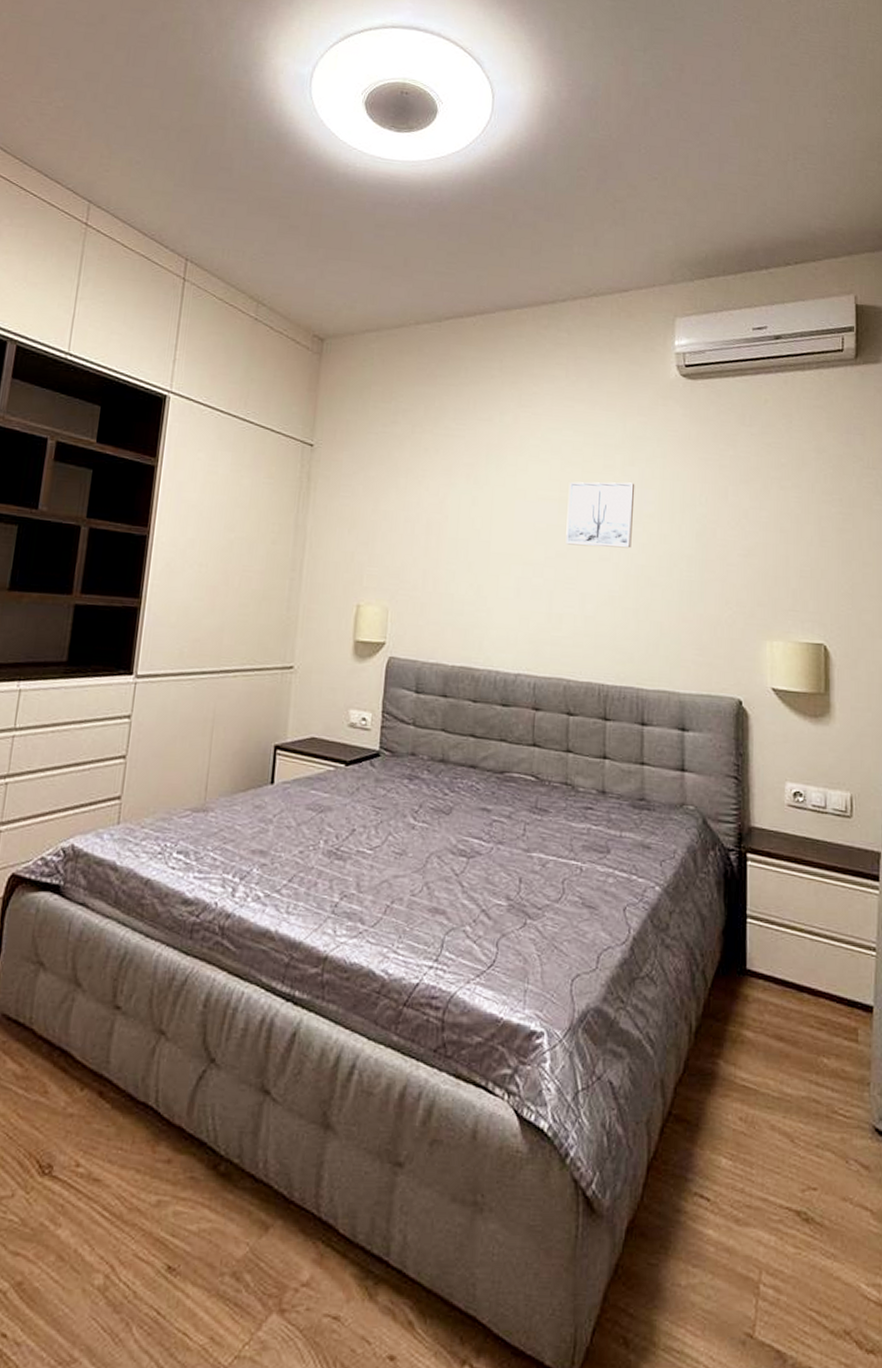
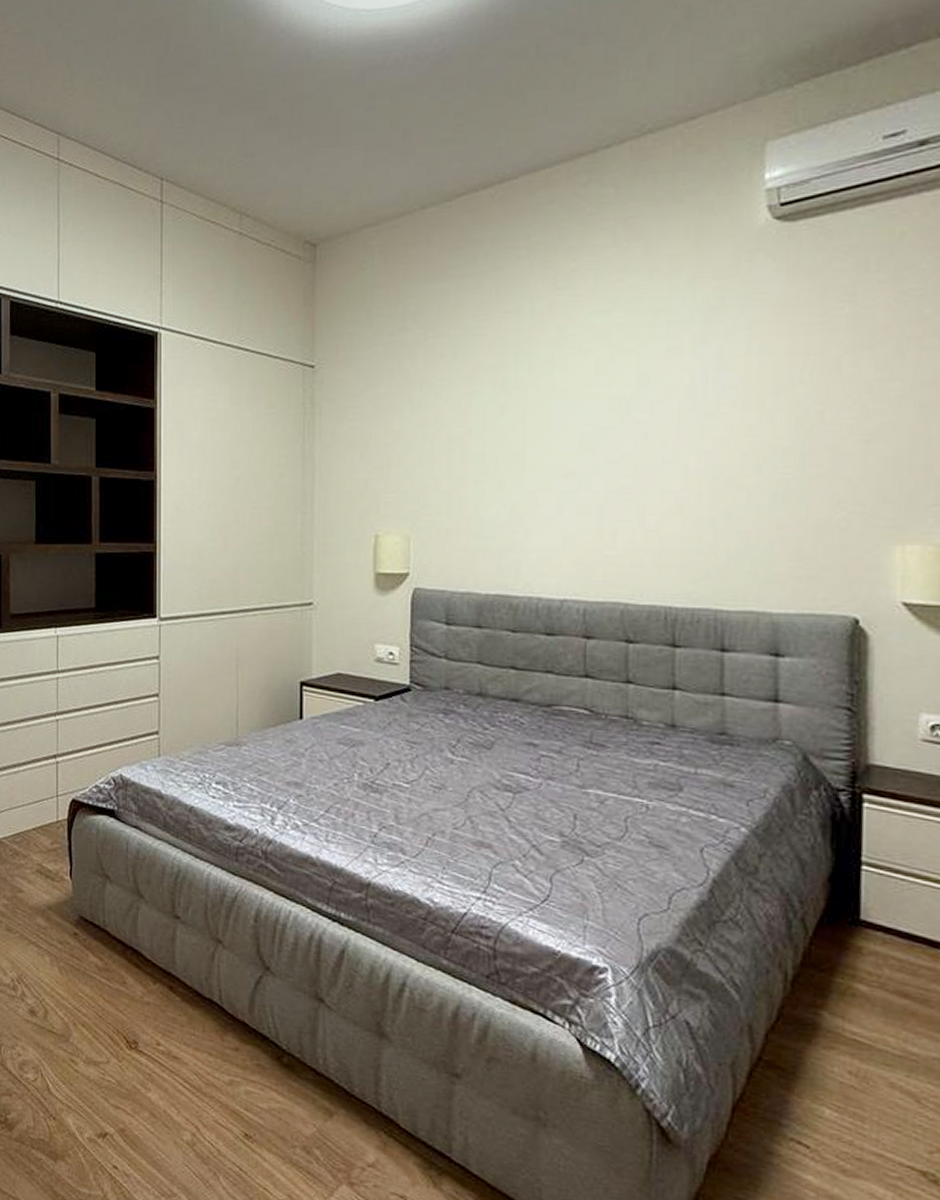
wall art: present [565,481,635,549] -> none [618,365,710,449]

